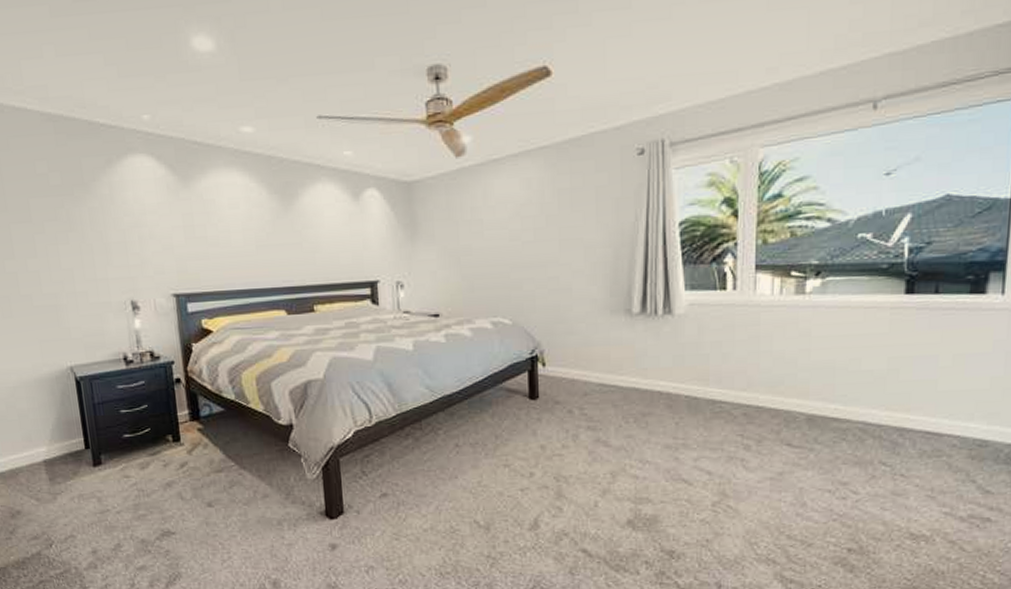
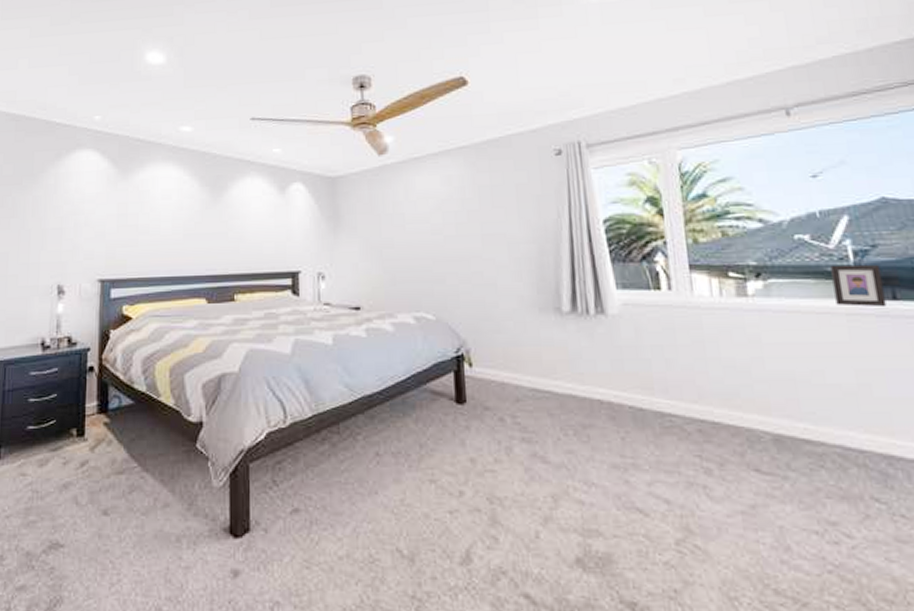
picture frame: none [884,261,930,301] -> present [830,264,887,308]

